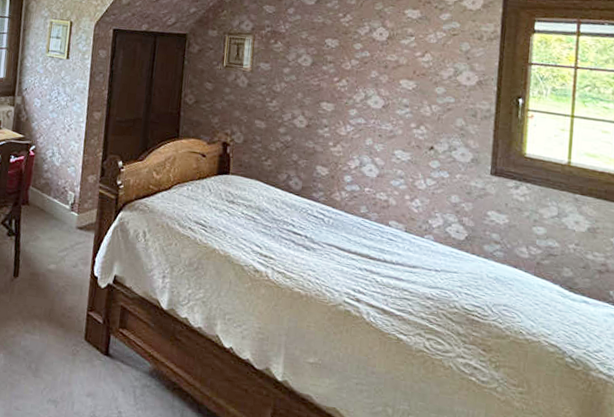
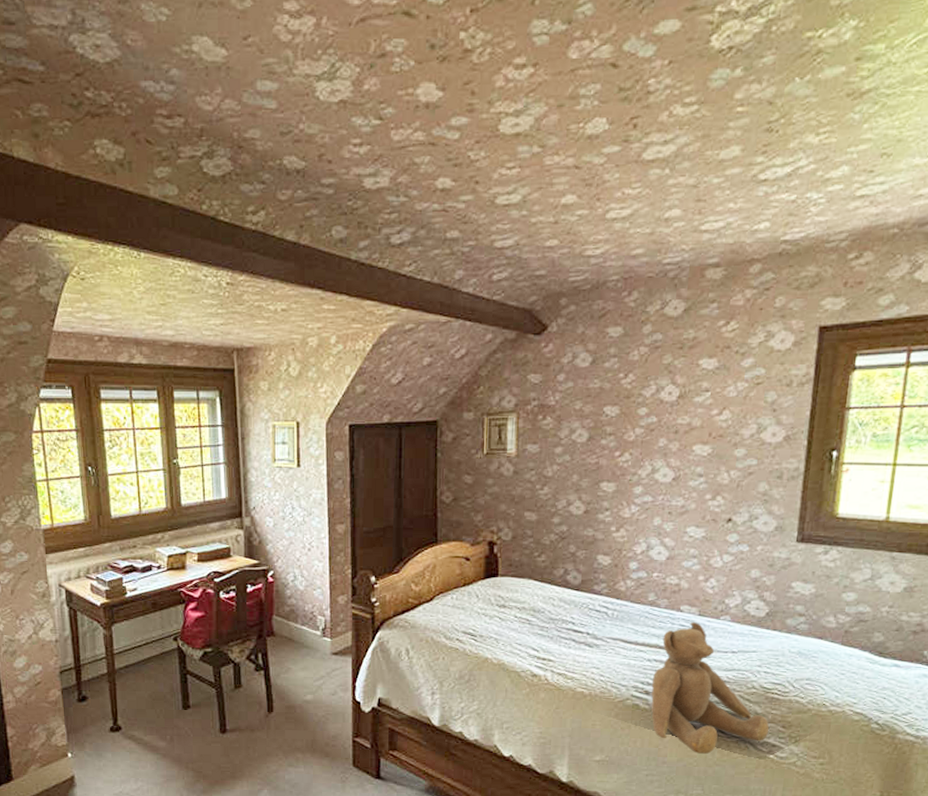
teddy bear: none [361,237,471,370] -> present [651,622,770,755]

